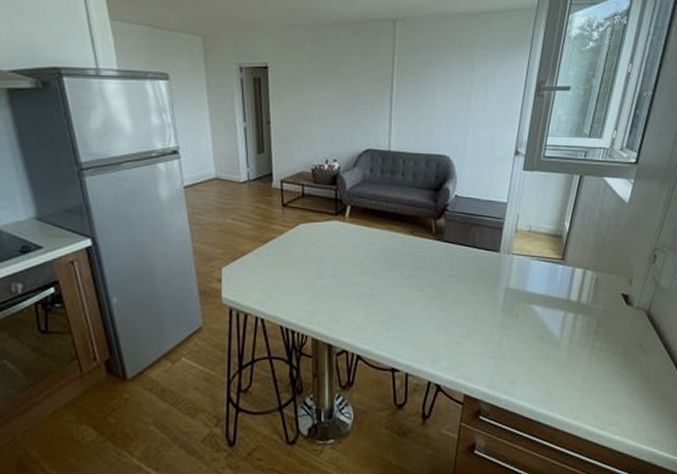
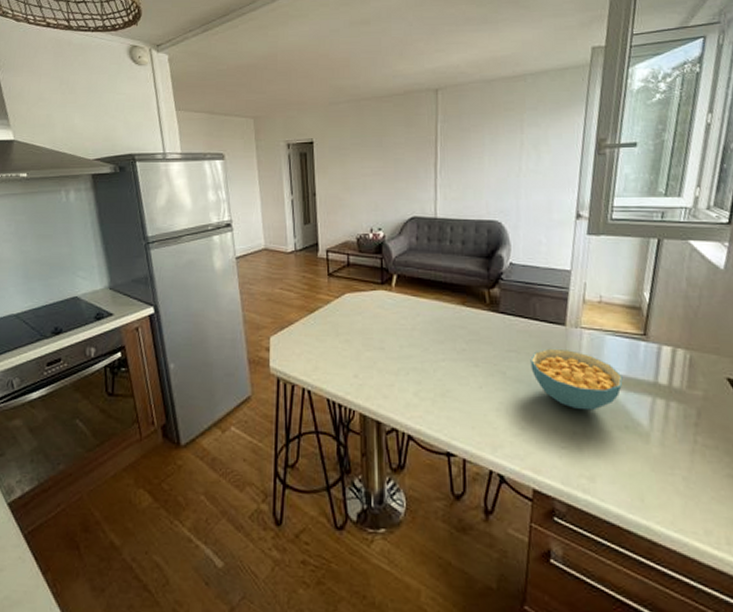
cereal bowl: none [468,272,543,325] -> present [530,348,623,411]

